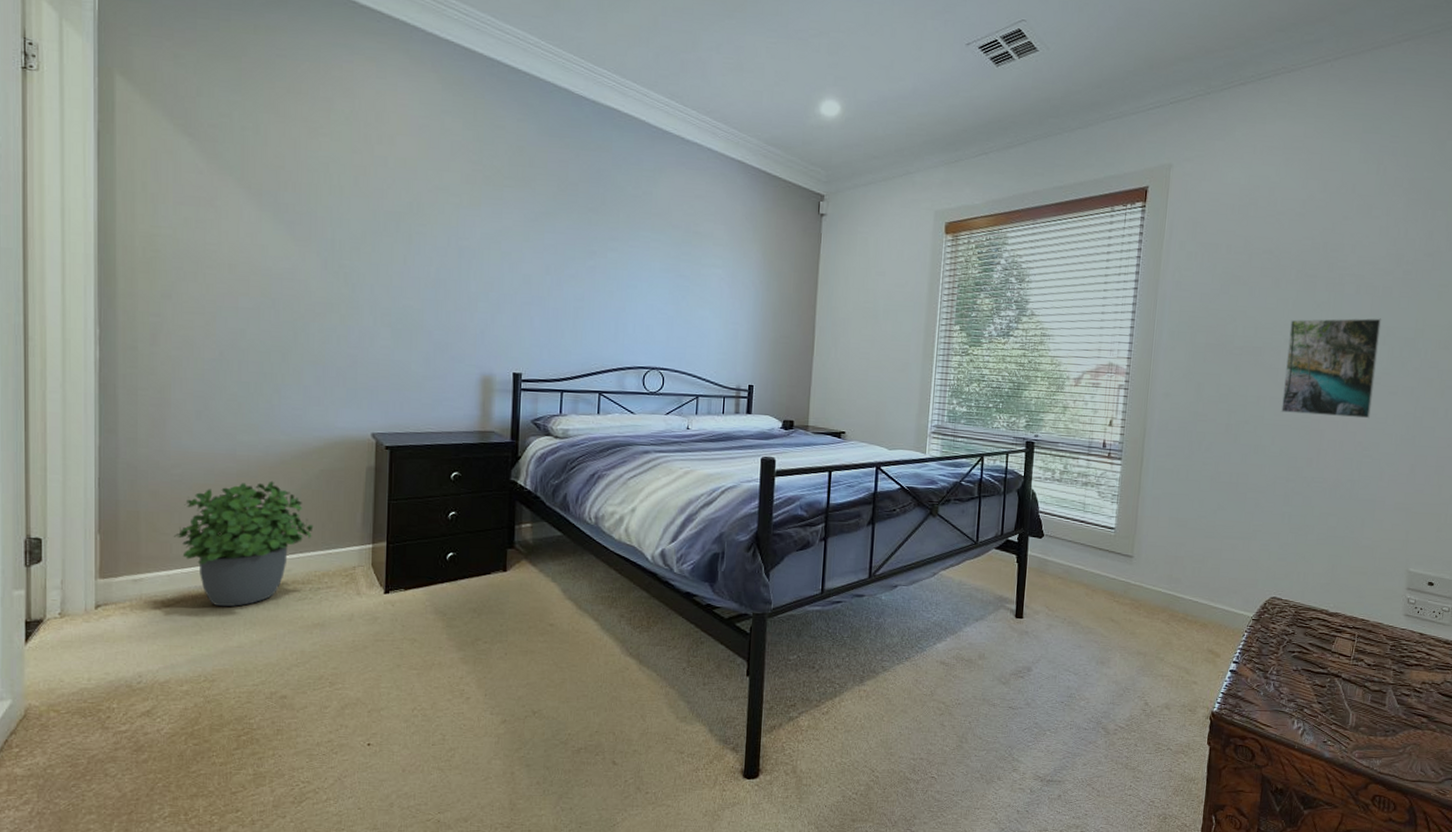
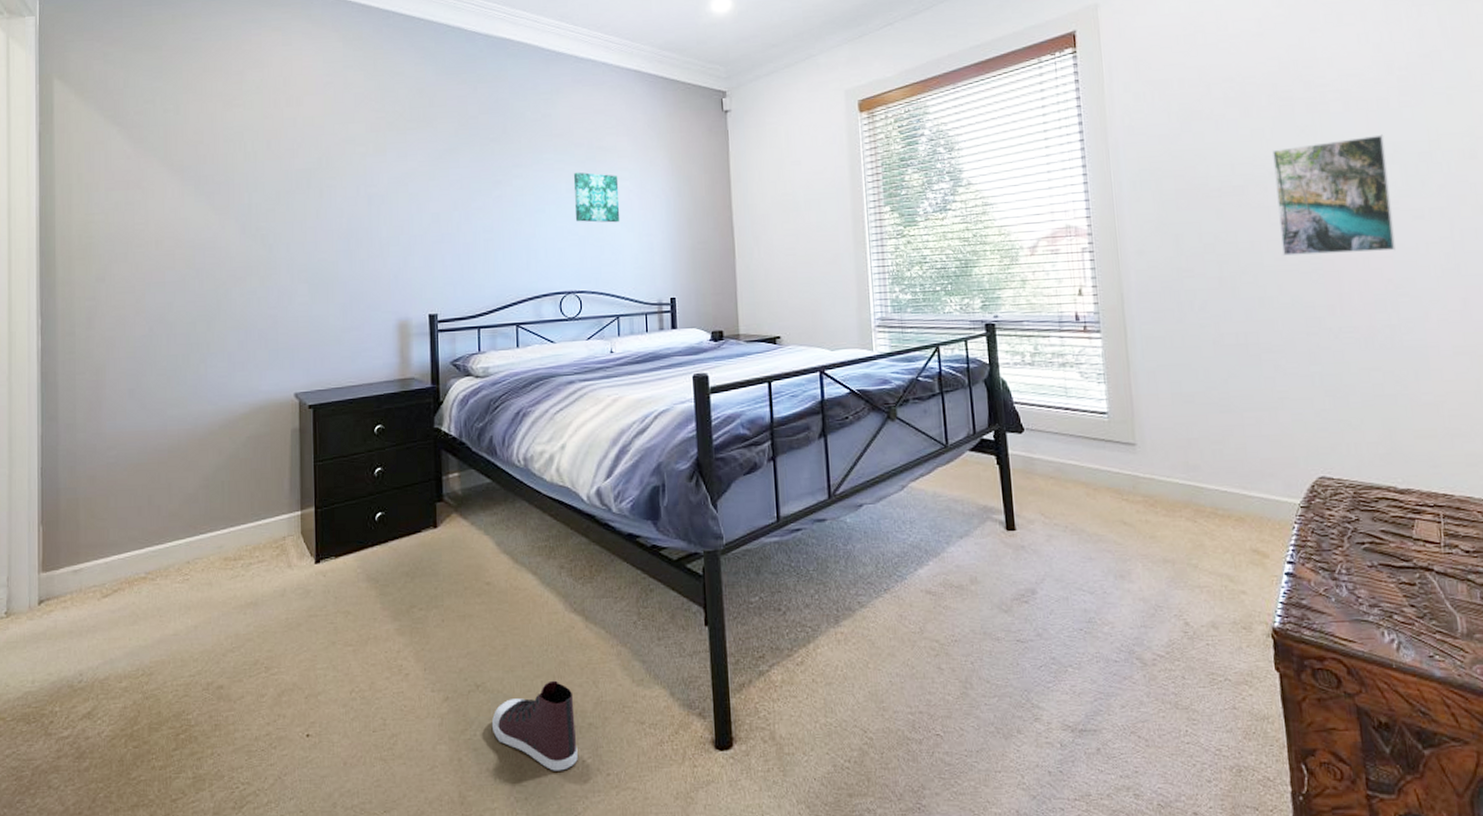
potted plant: present [174,481,314,607] -> none [111,453,243,592]
shoe: none [544,712,622,788] -> present [491,680,578,771]
wall art: none [665,253,712,308] -> present [573,172,620,223]

